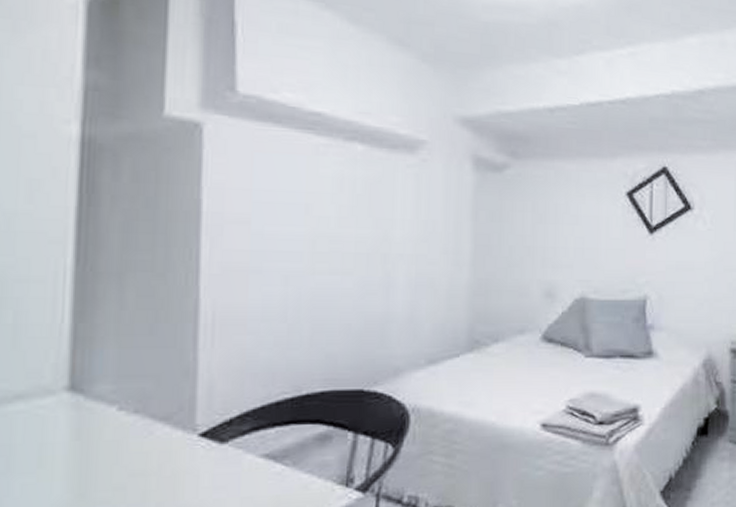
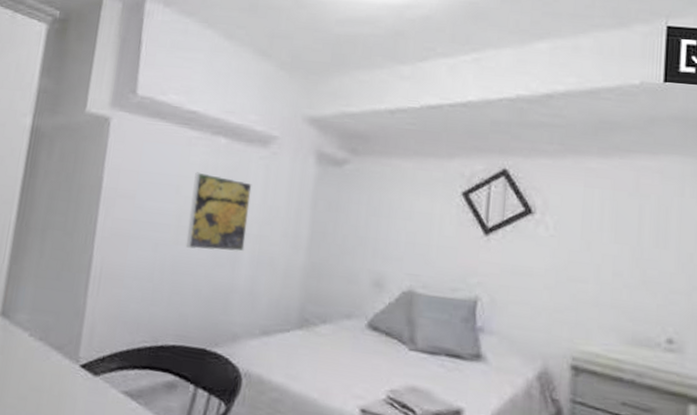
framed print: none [325,186,401,278] -> present [185,172,252,252]

